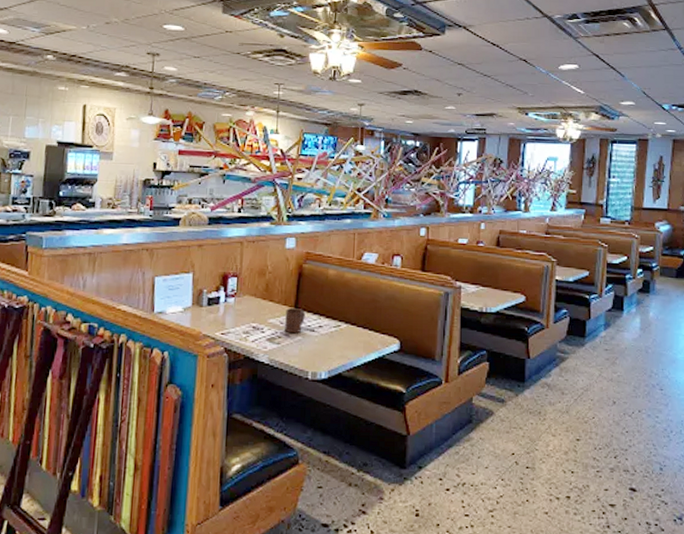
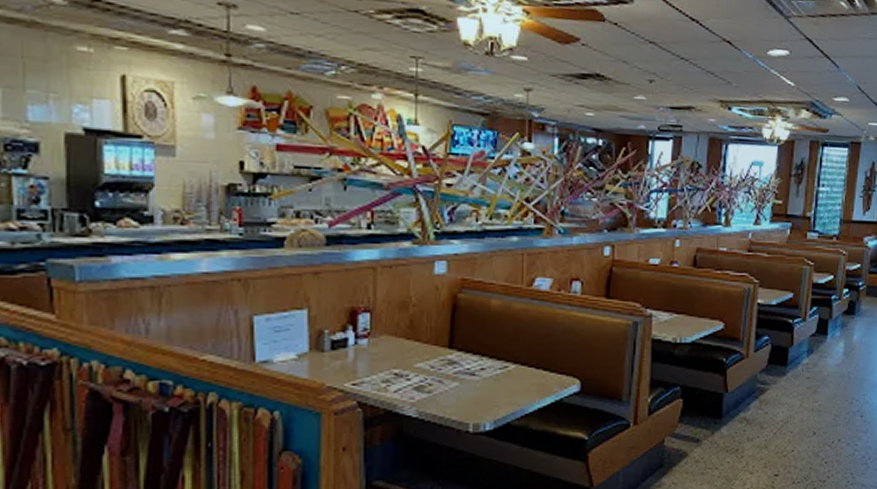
cup: present [285,307,305,334] -> none [437,347,463,379]

